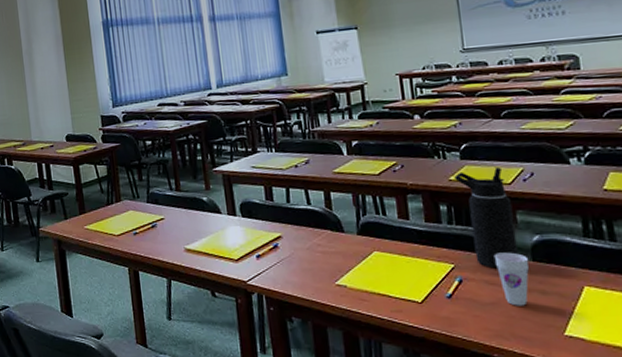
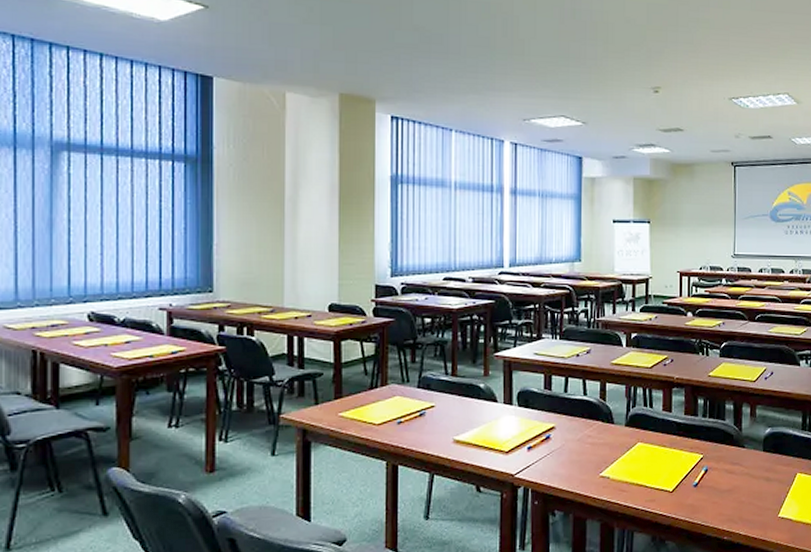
water bottle: present [454,166,518,269] -> none [713,365,754,459]
cup: present [493,252,529,306] -> none [735,443,761,492]

